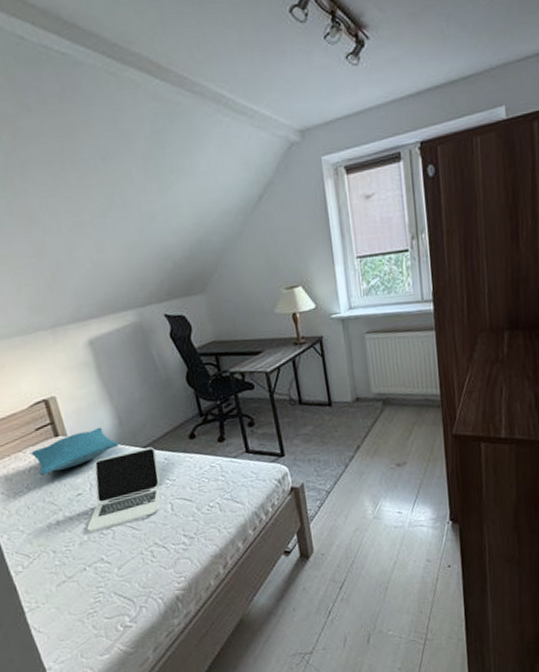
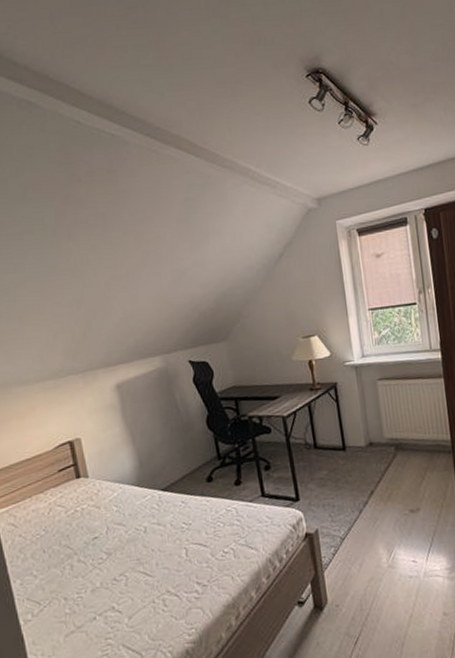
pillow: present [31,427,120,477] -> none [52,469,139,519]
laptop: present [87,447,161,532] -> none [100,490,176,578]

